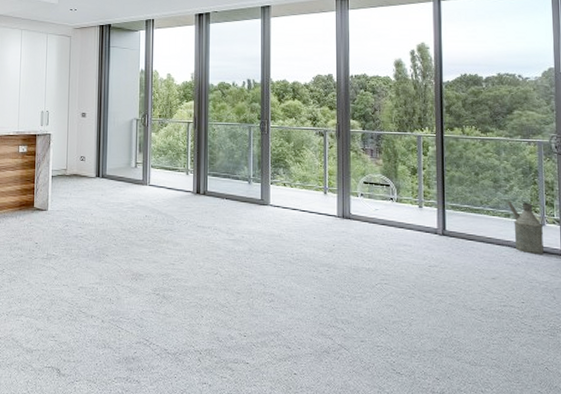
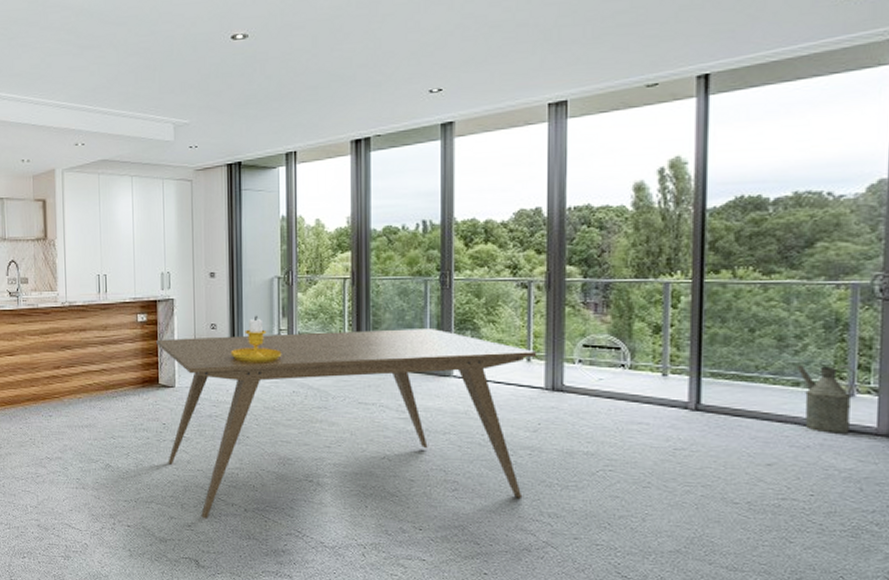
dining table: none [34,165,331,330] -> present [156,327,537,519]
candlestick: none [96,150,138,191] -> present [230,315,282,363]

